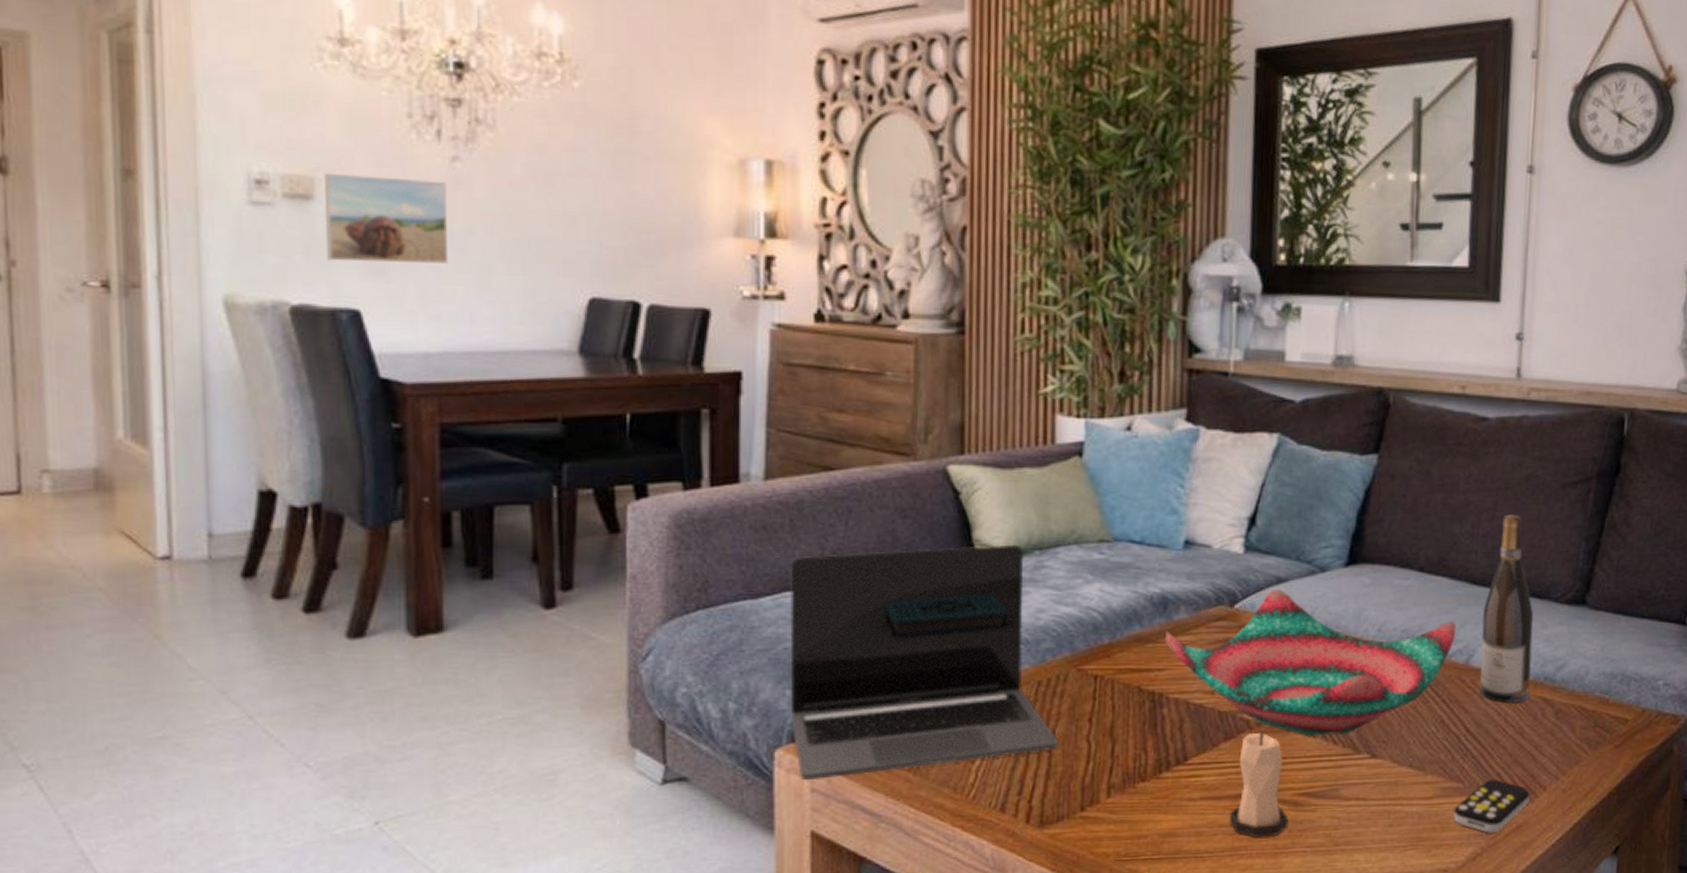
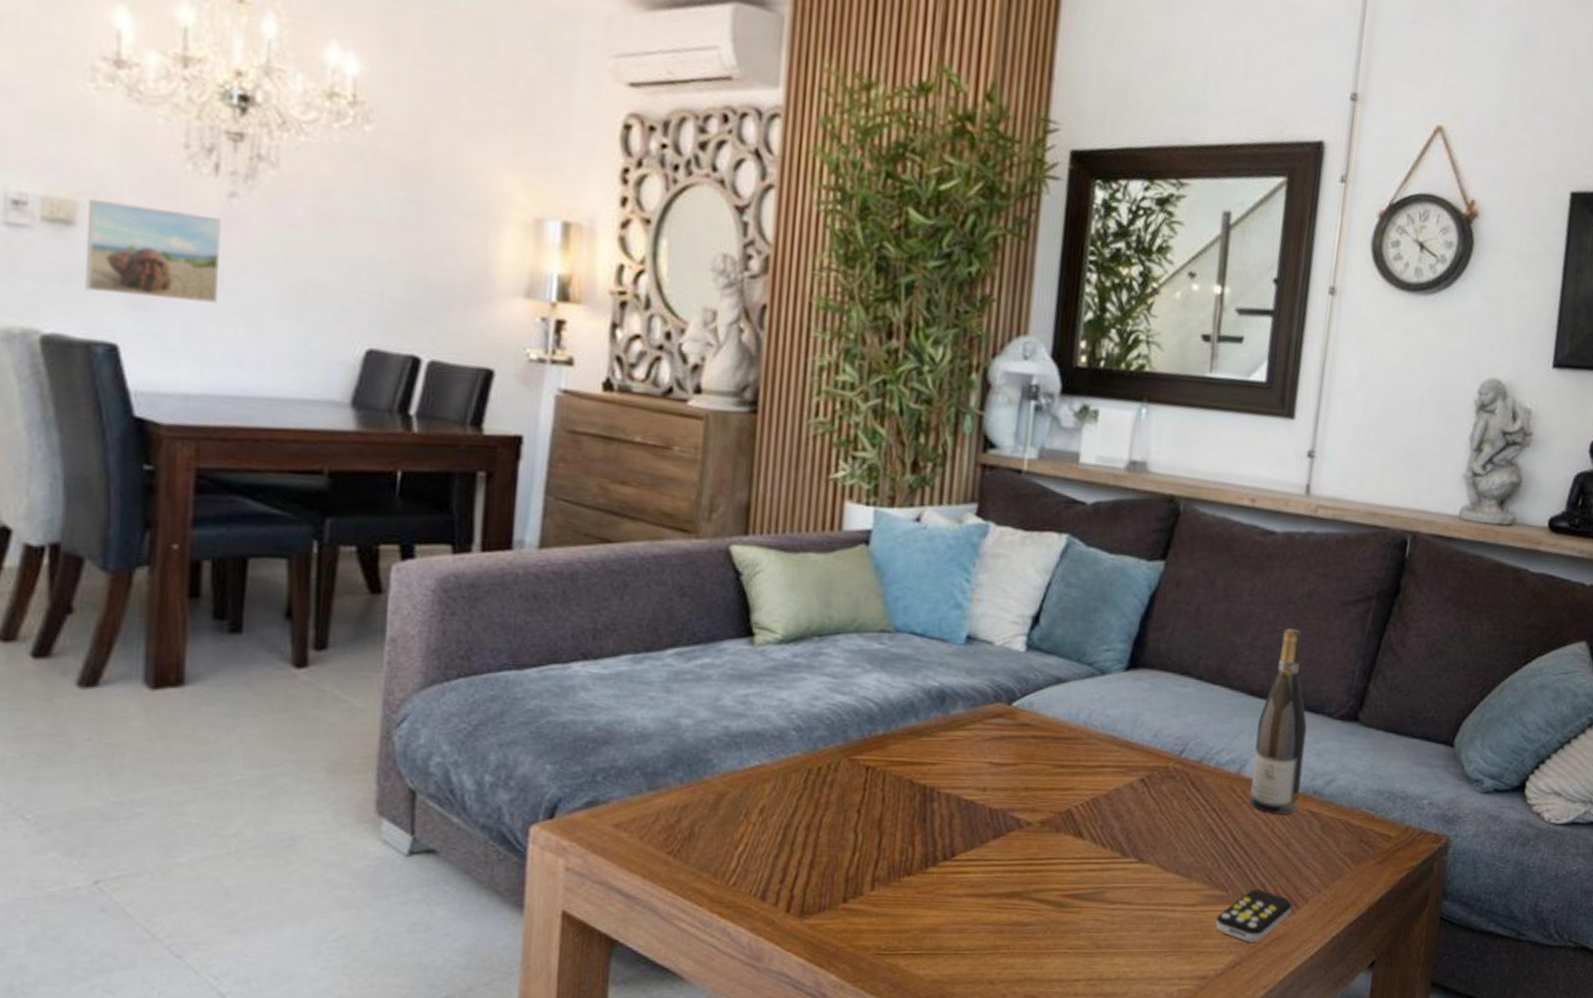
laptop: present [790,544,1058,781] -> none [549,628,825,859]
decorative bowl: present [1165,589,1456,735] -> none [940,689,1230,838]
candle: present [1228,731,1289,838] -> none [992,830,1053,937]

